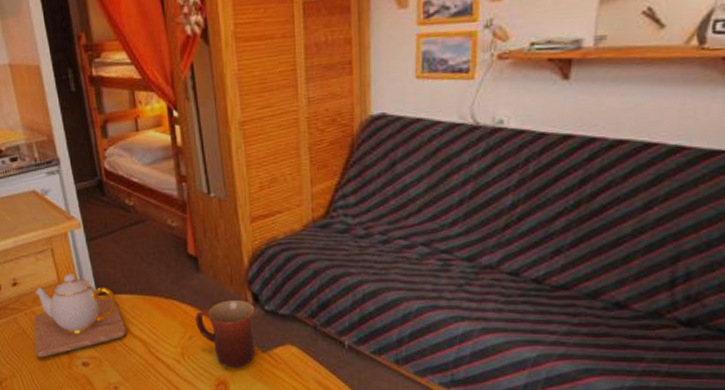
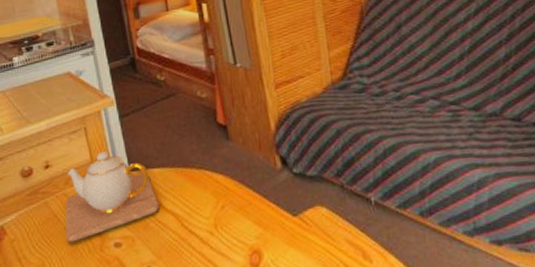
mug: present [195,300,256,368] -> none [227,165,287,236]

